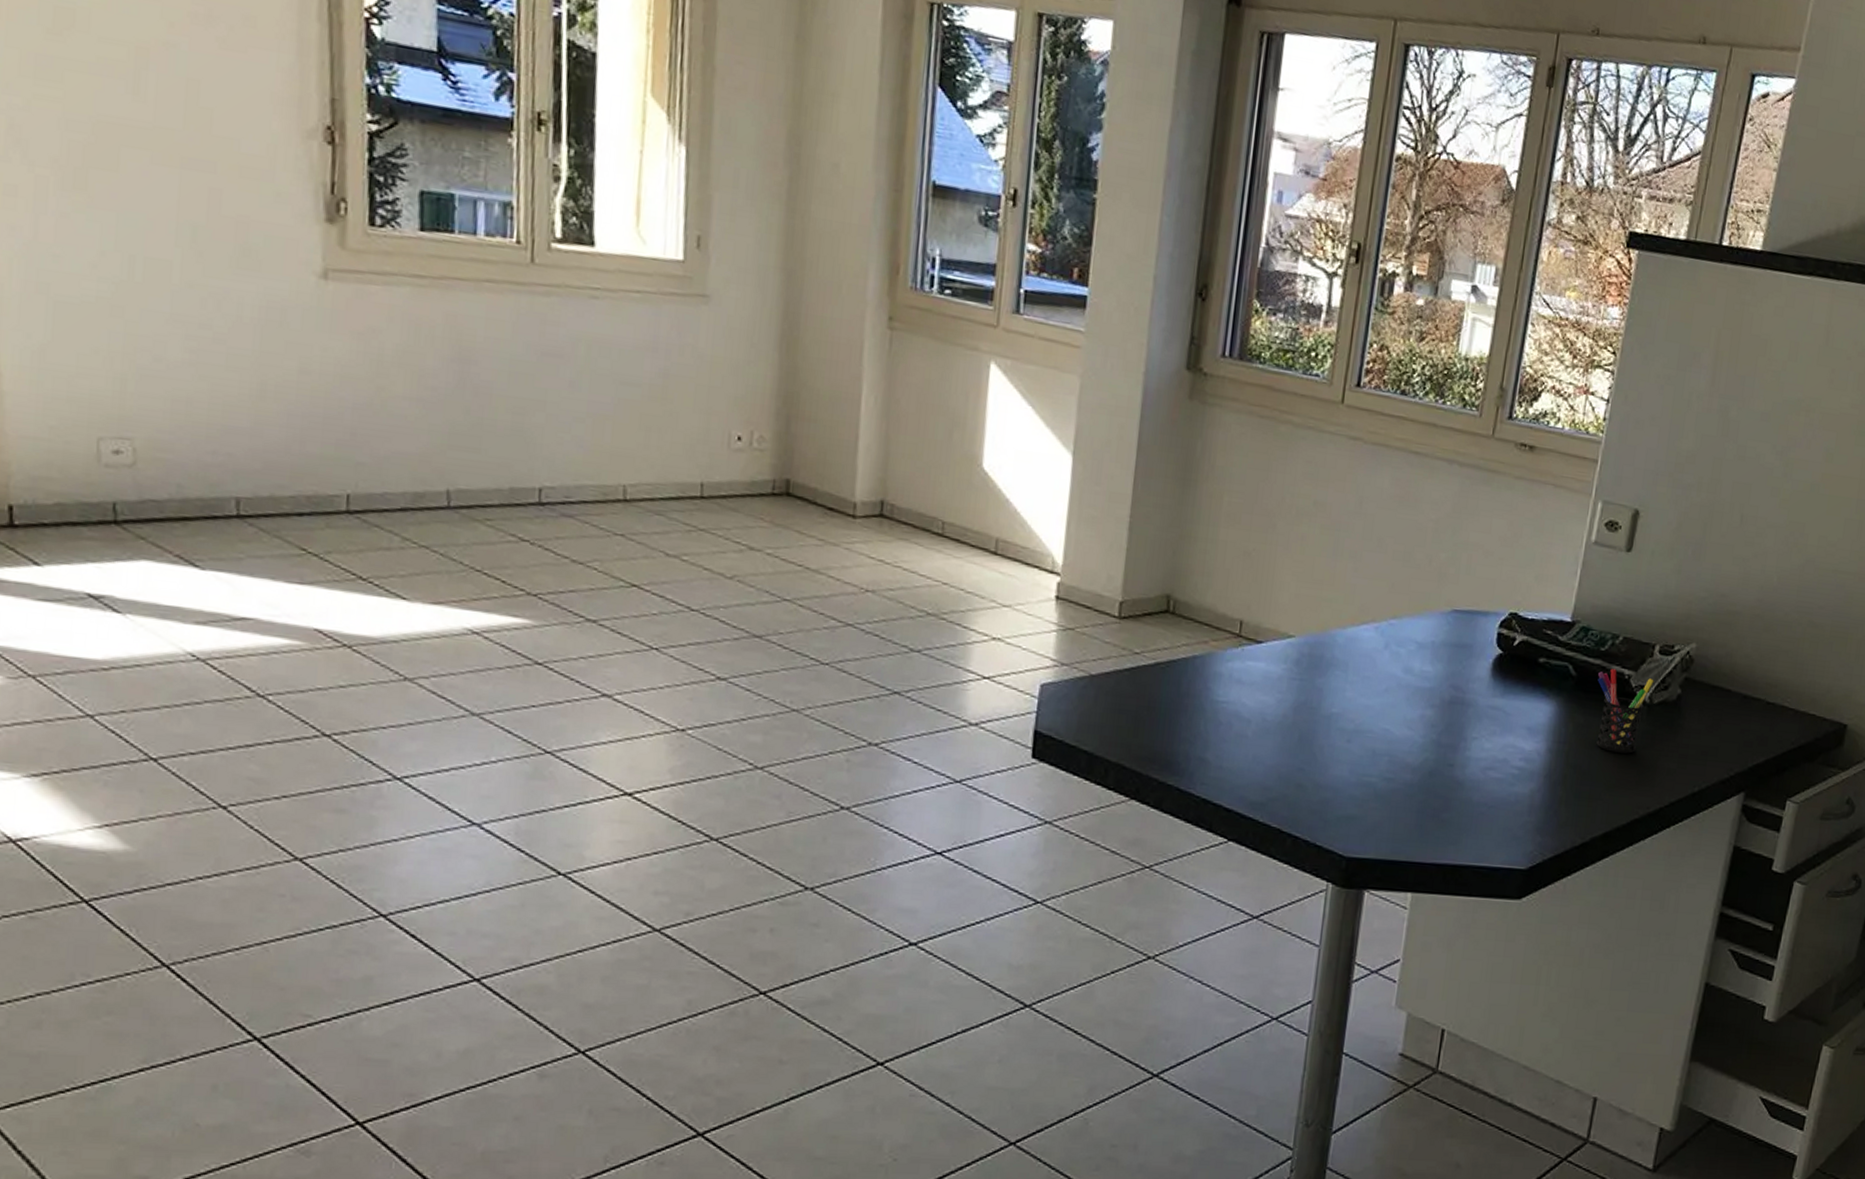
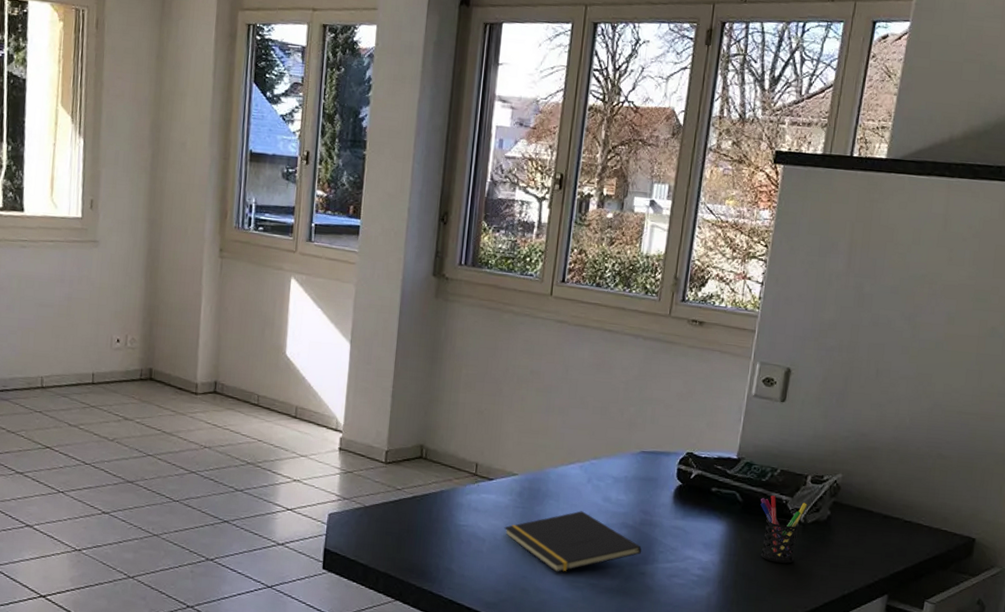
notepad: none [1275,685,1451,764] -> present [504,511,642,573]

